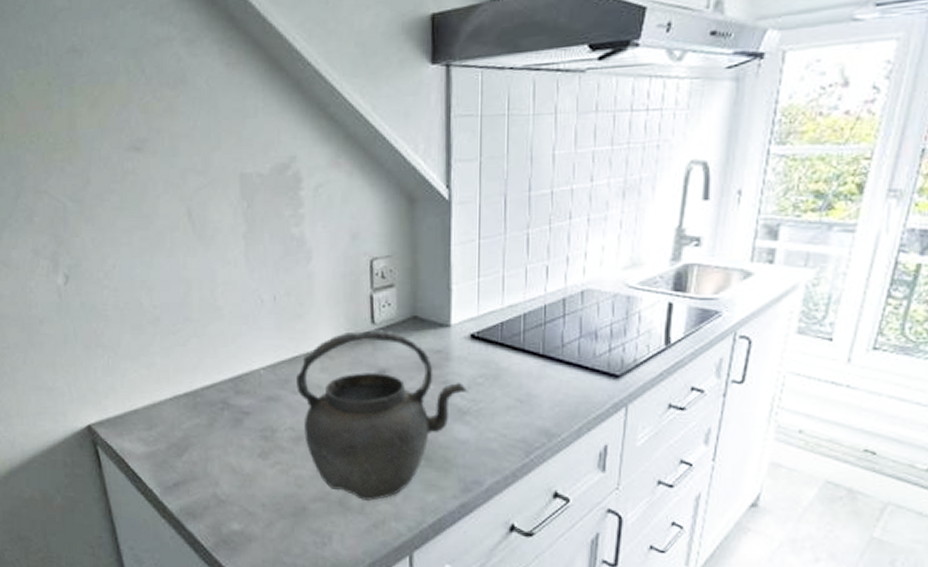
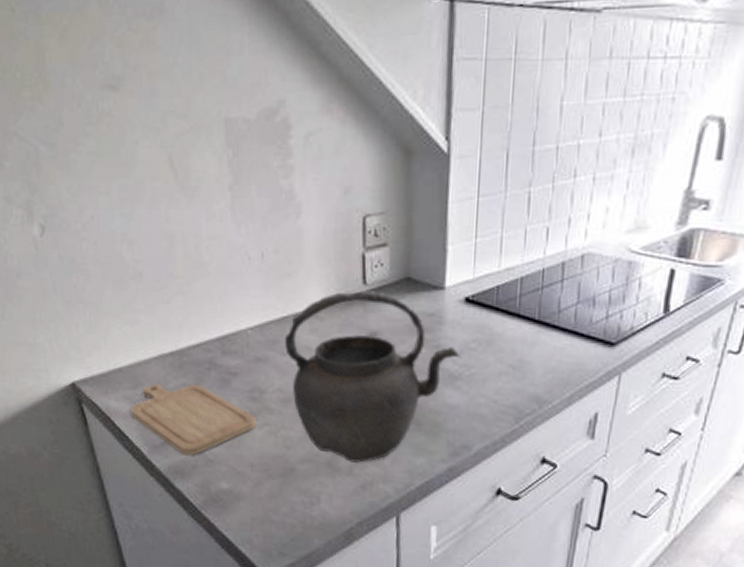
chopping board: none [144,424,268,497] -> present [130,384,256,456]

